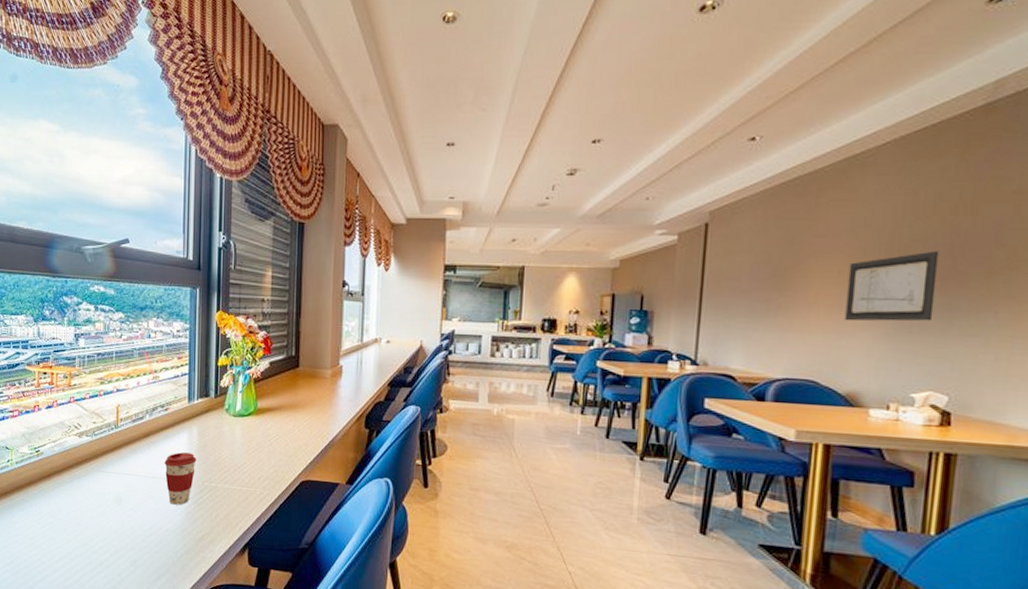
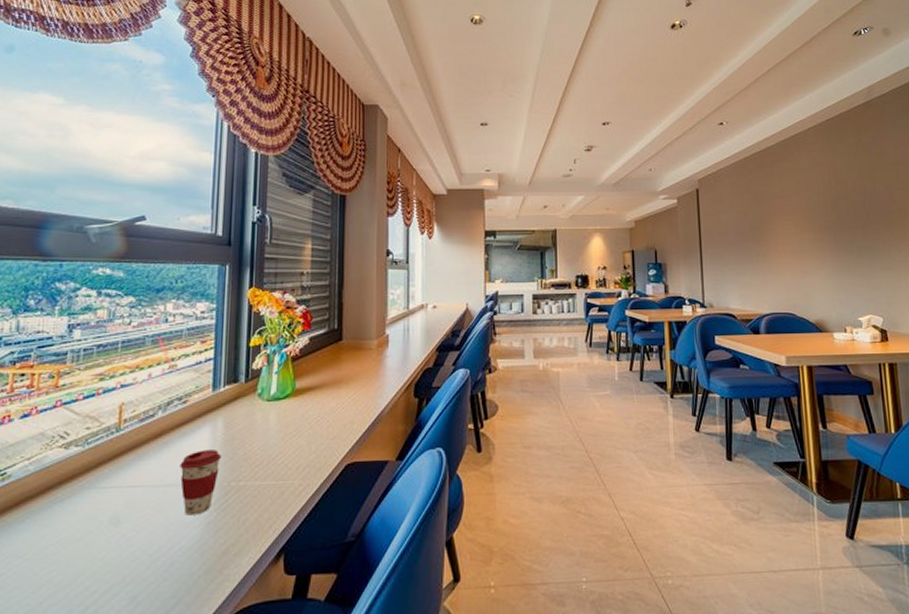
wall art: present [844,251,940,322] -> none [801,206,862,263]

